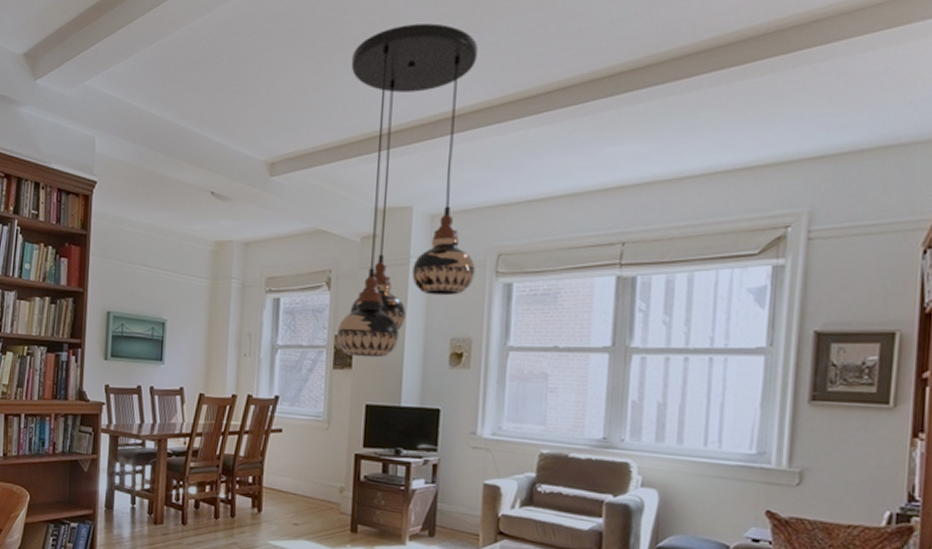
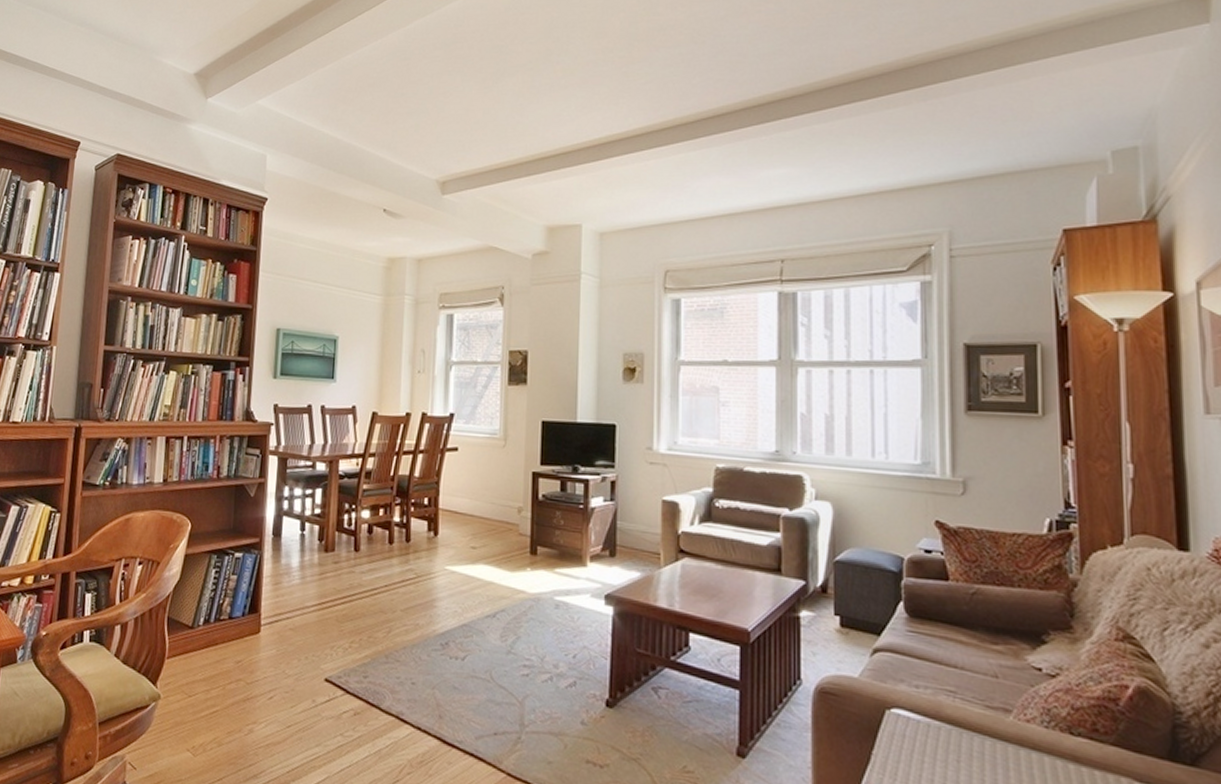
light fixture: present [337,23,478,358] -> none [511,54,644,374]

